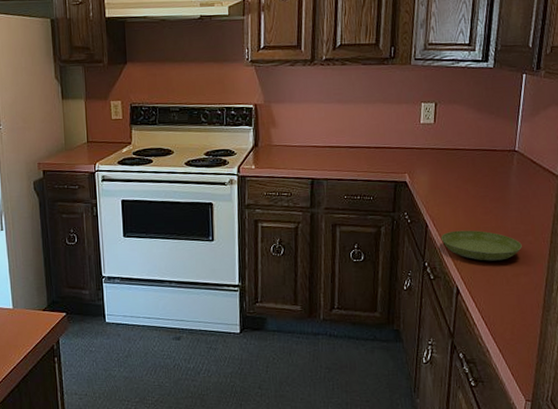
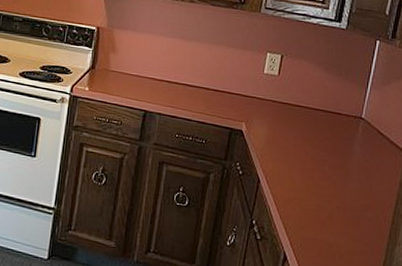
saucer: present [440,230,522,261] -> none [272,191,360,233]

